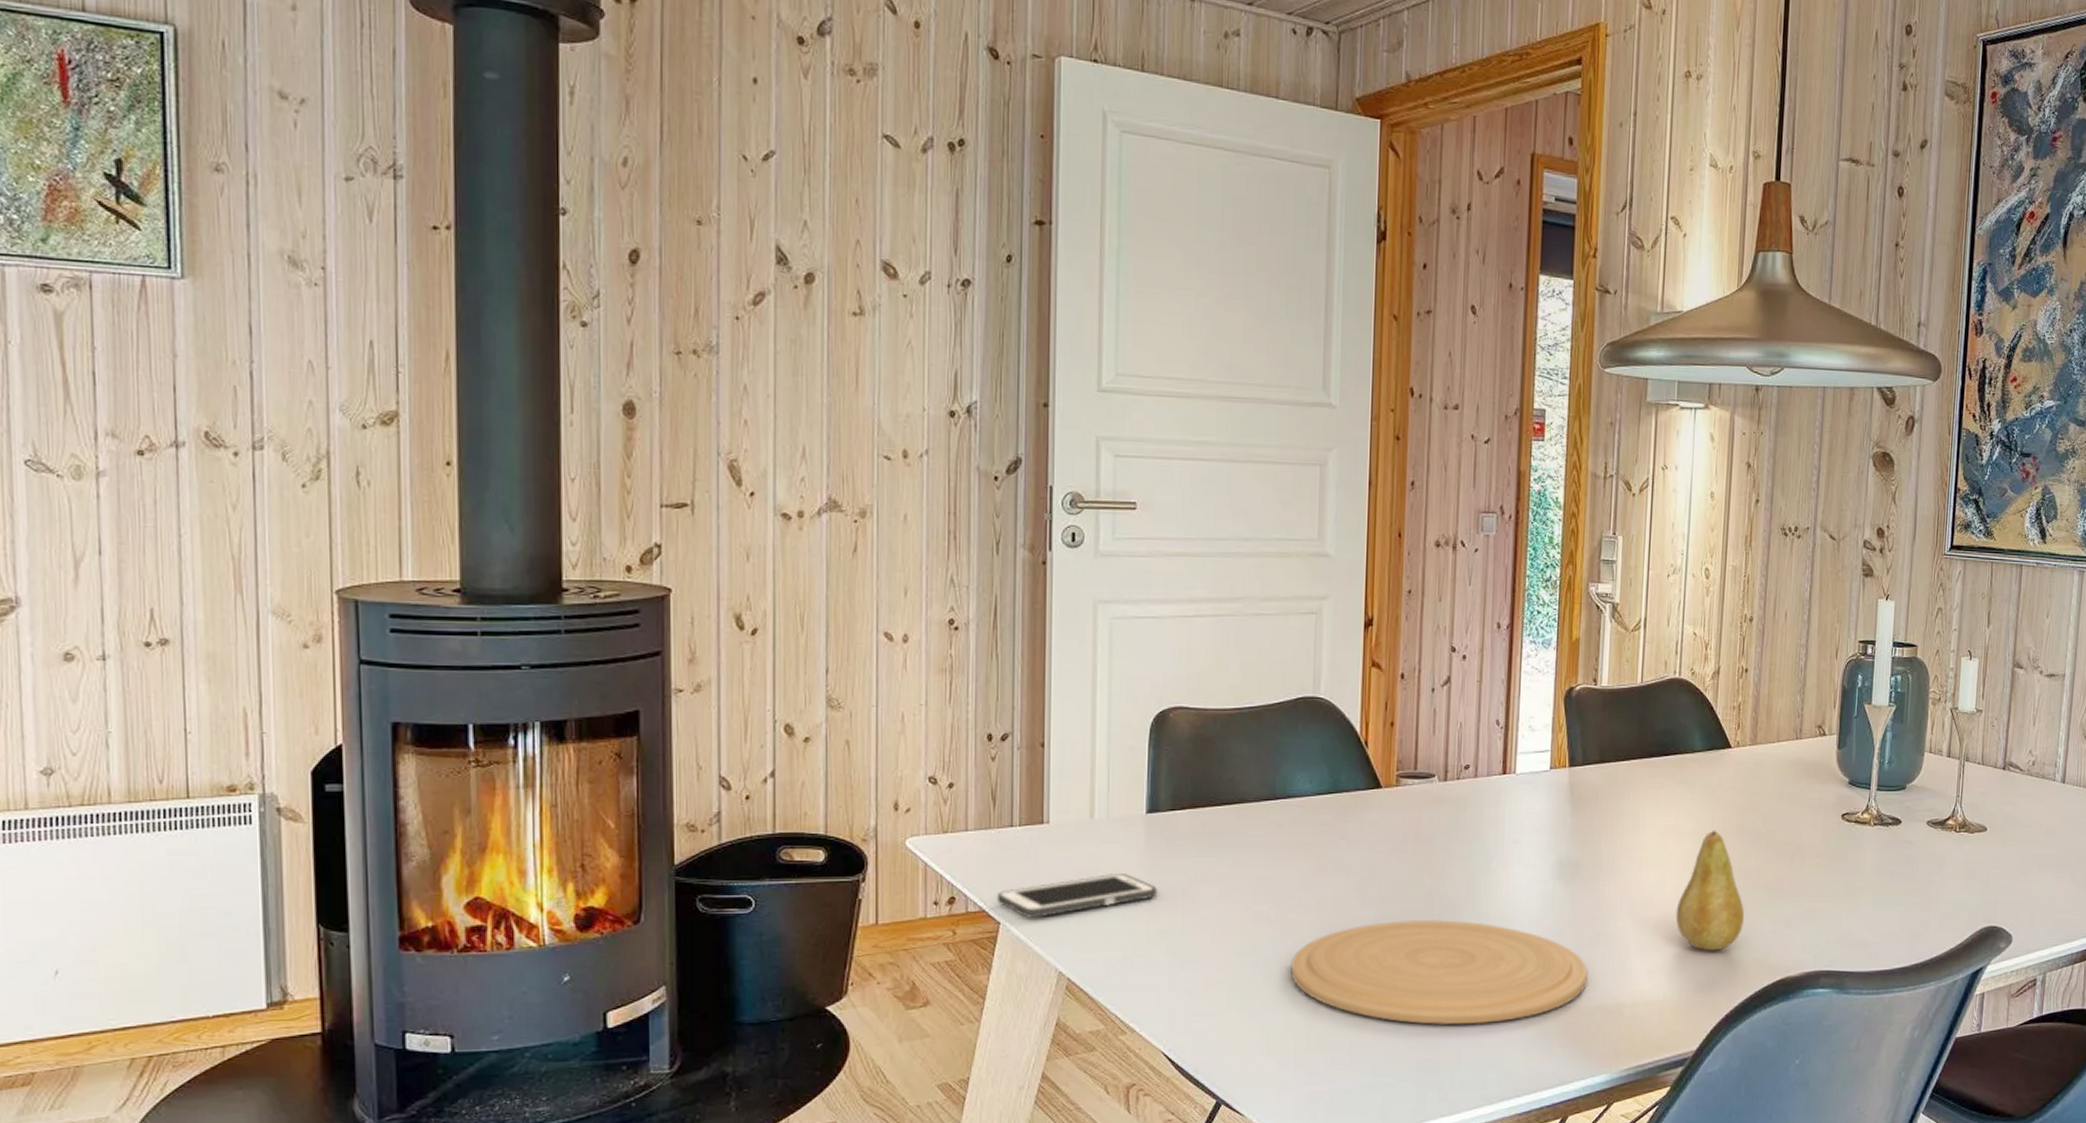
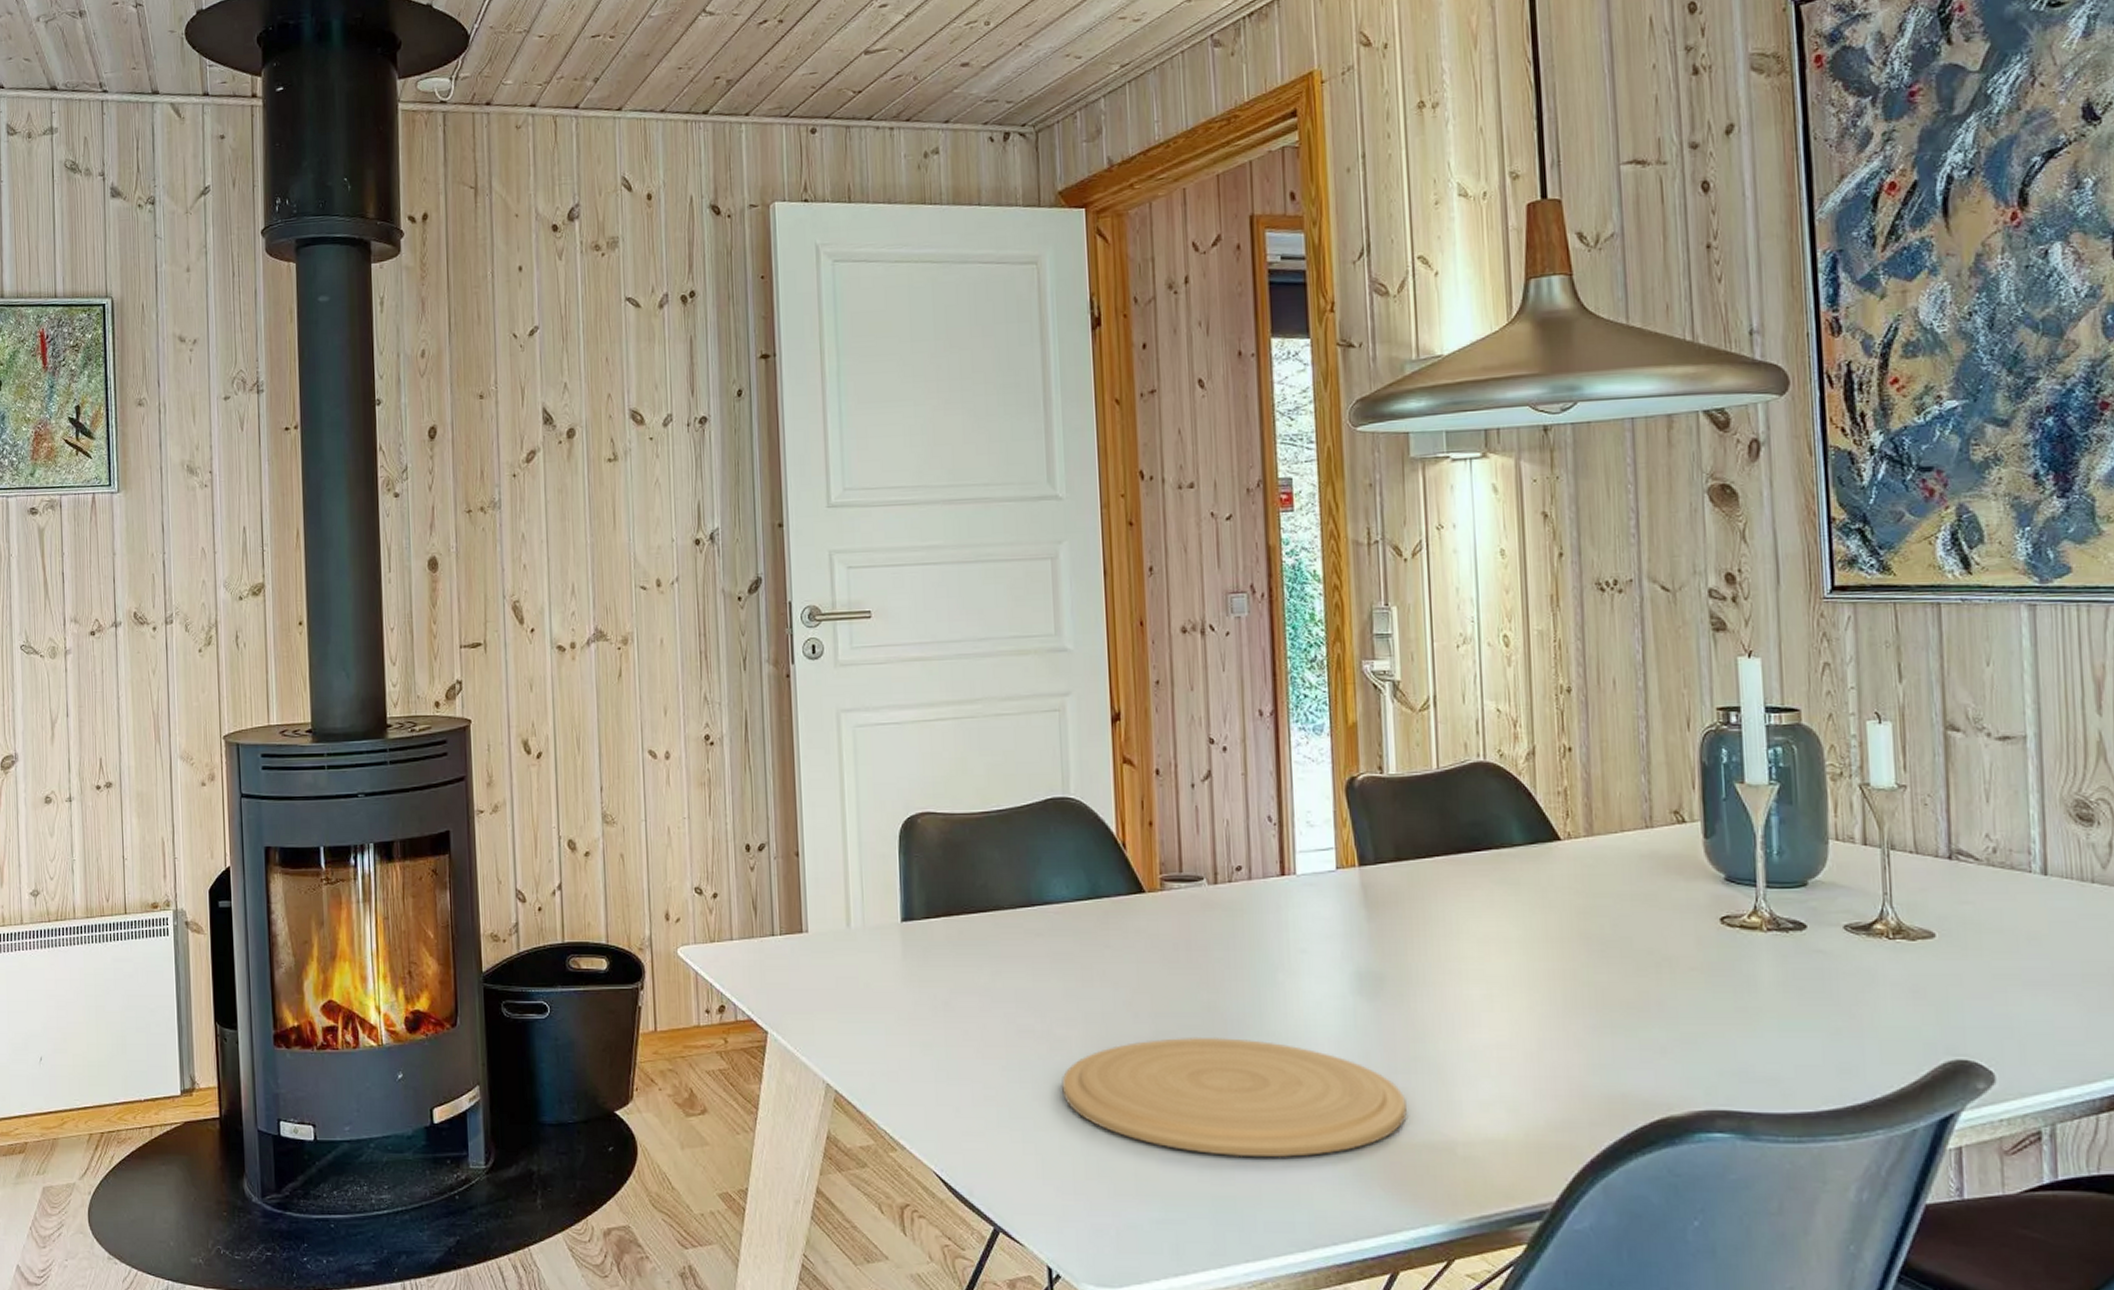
cell phone: present [996,872,1157,918] -> none [763,982,918,1028]
fruit: present [1676,830,1745,951] -> none [1510,937,1603,1082]

